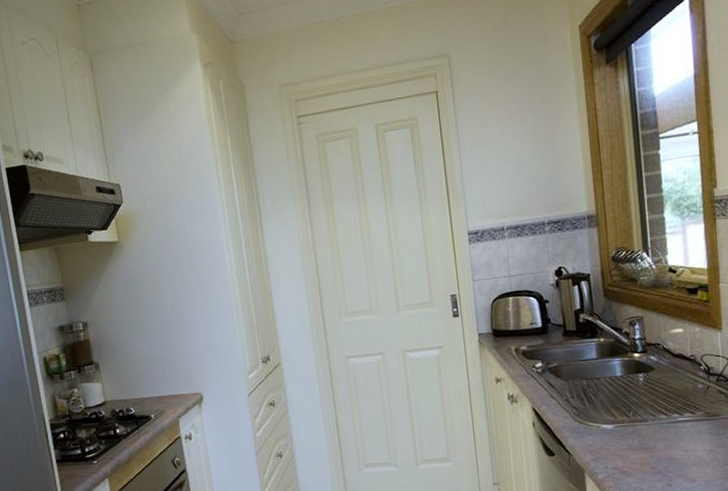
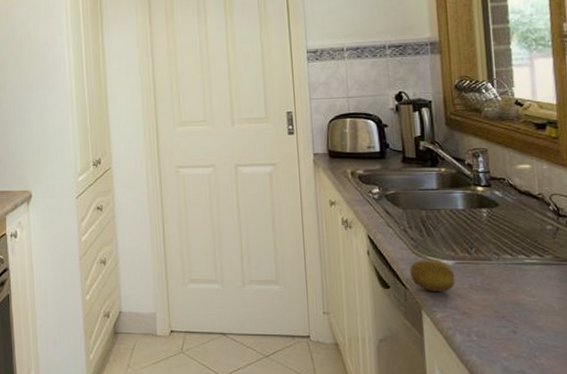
fruit: none [573,425,615,455] -> present [410,259,455,291]

